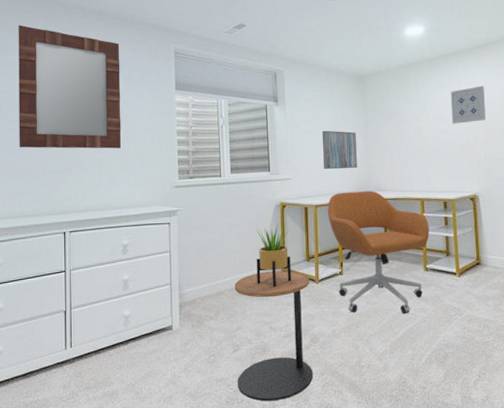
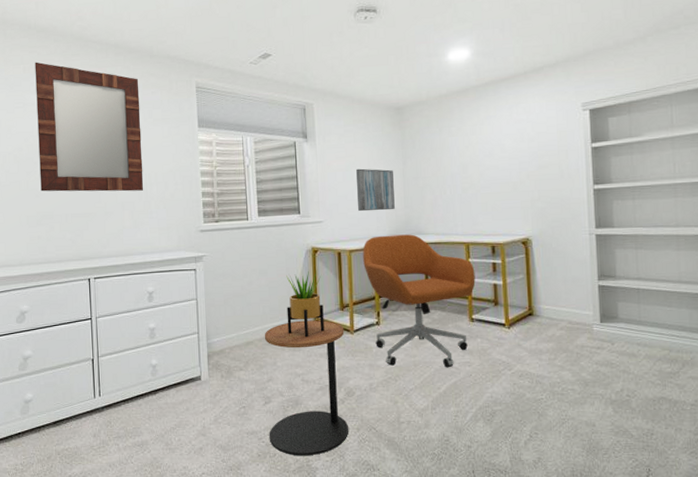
wall art: present [450,85,486,124] -> none [499,115,540,159]

